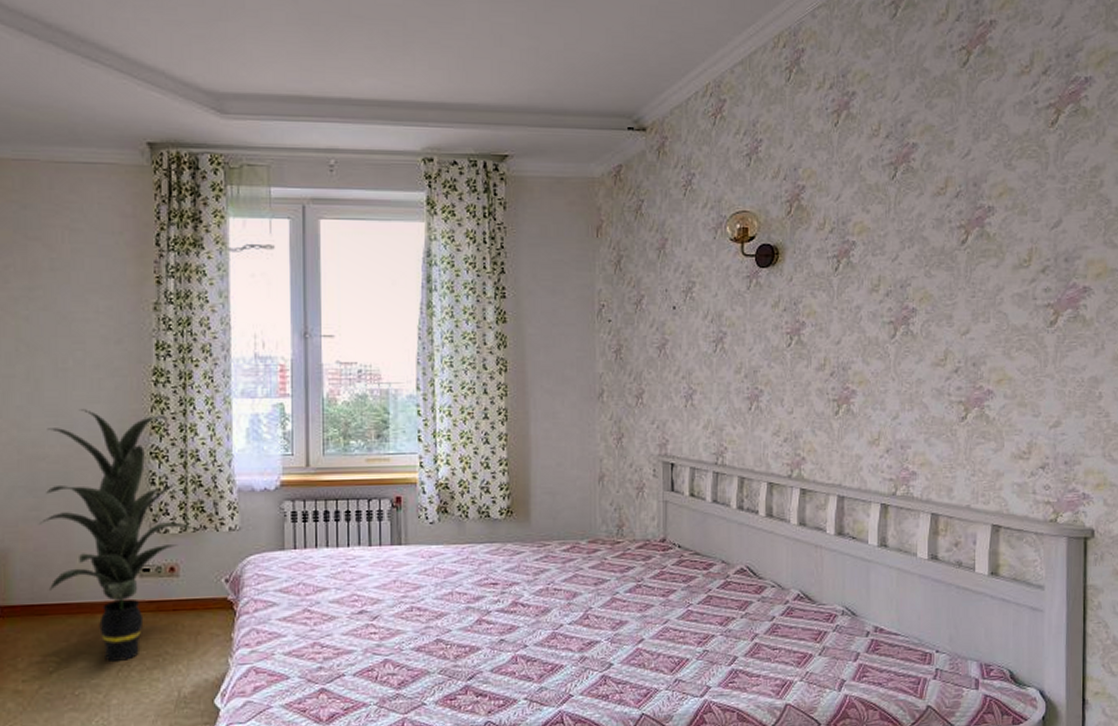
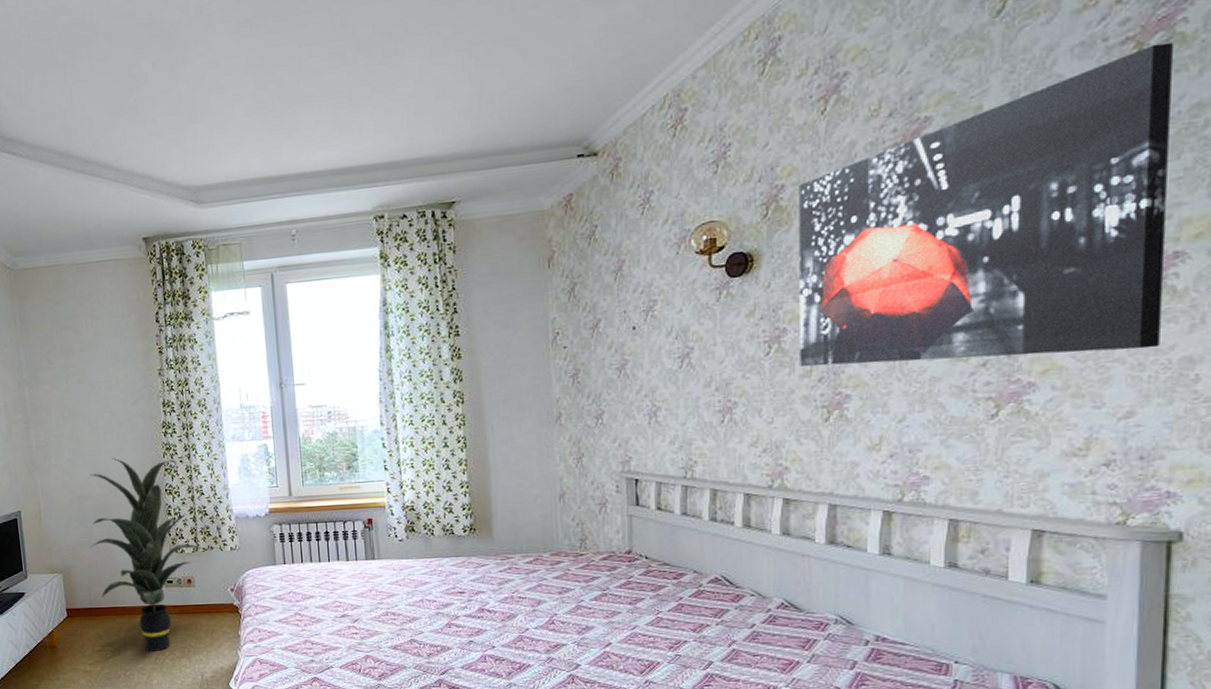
wall art: none [816,113,1079,367] -> present [799,42,1173,367]

